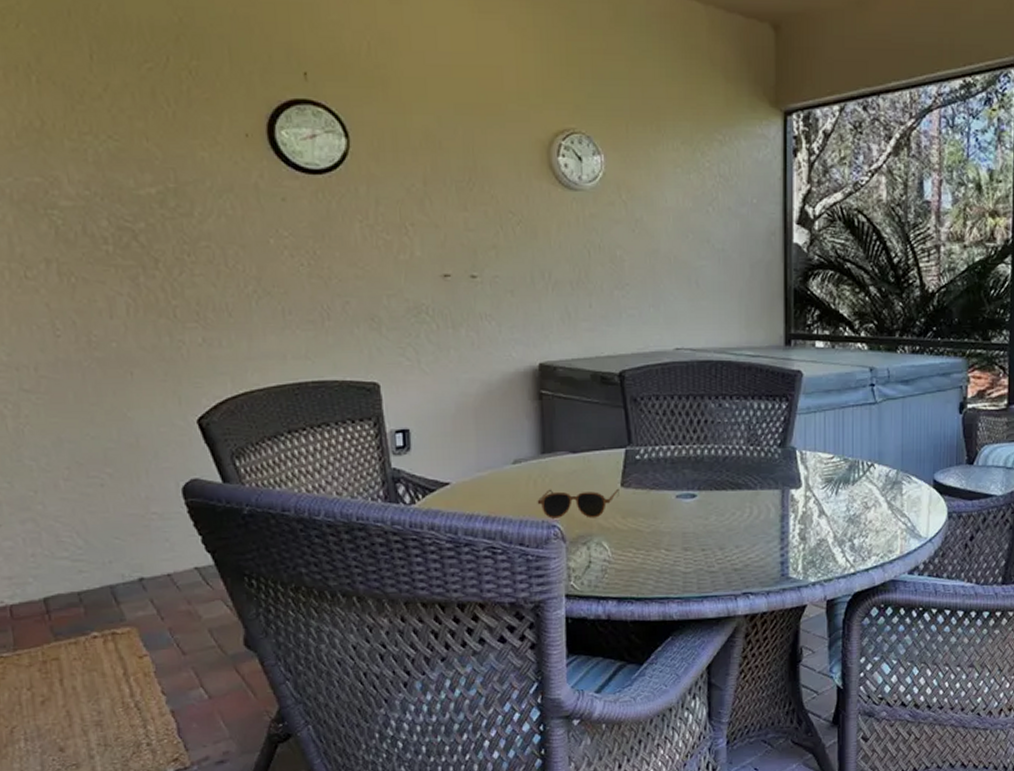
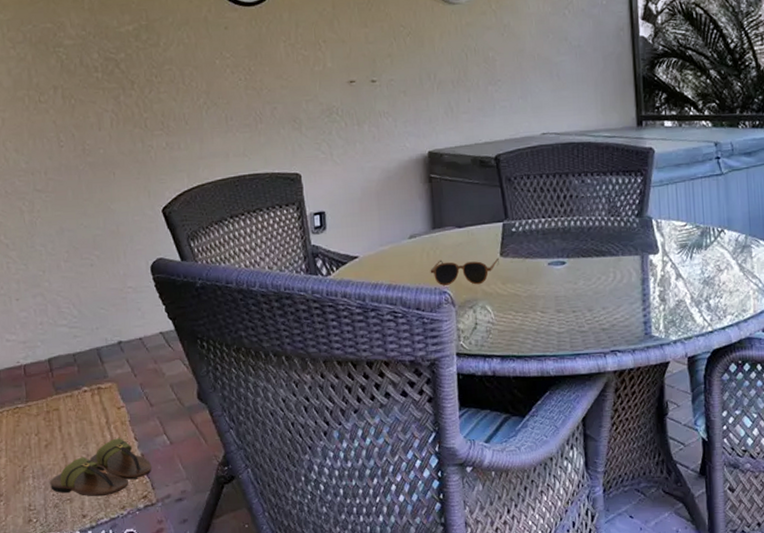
sandal: none [47,692,185,761] -> present [49,438,152,497]

